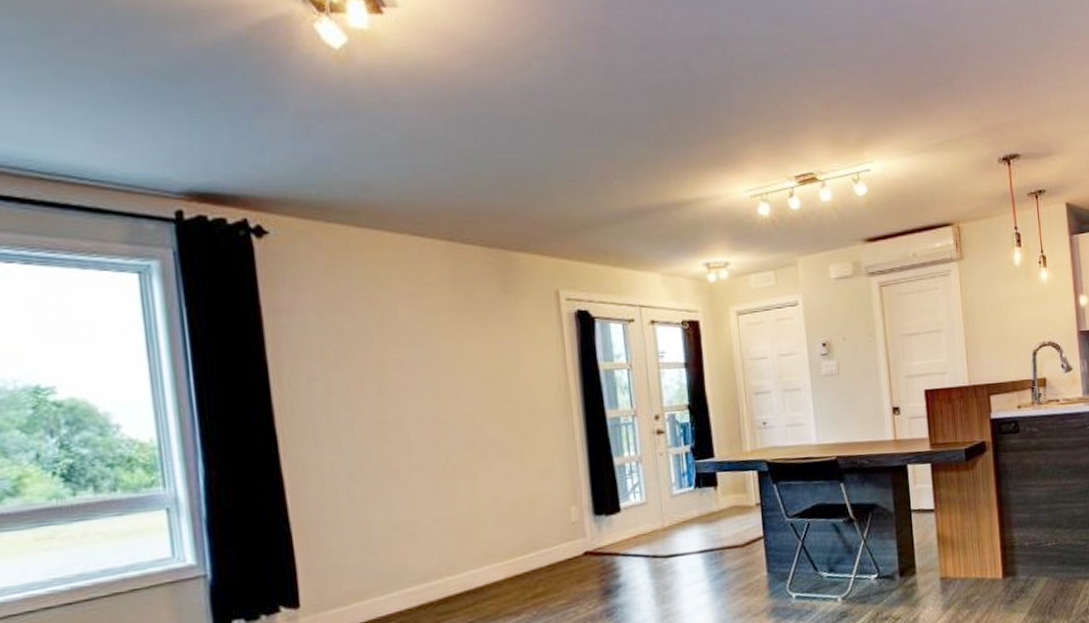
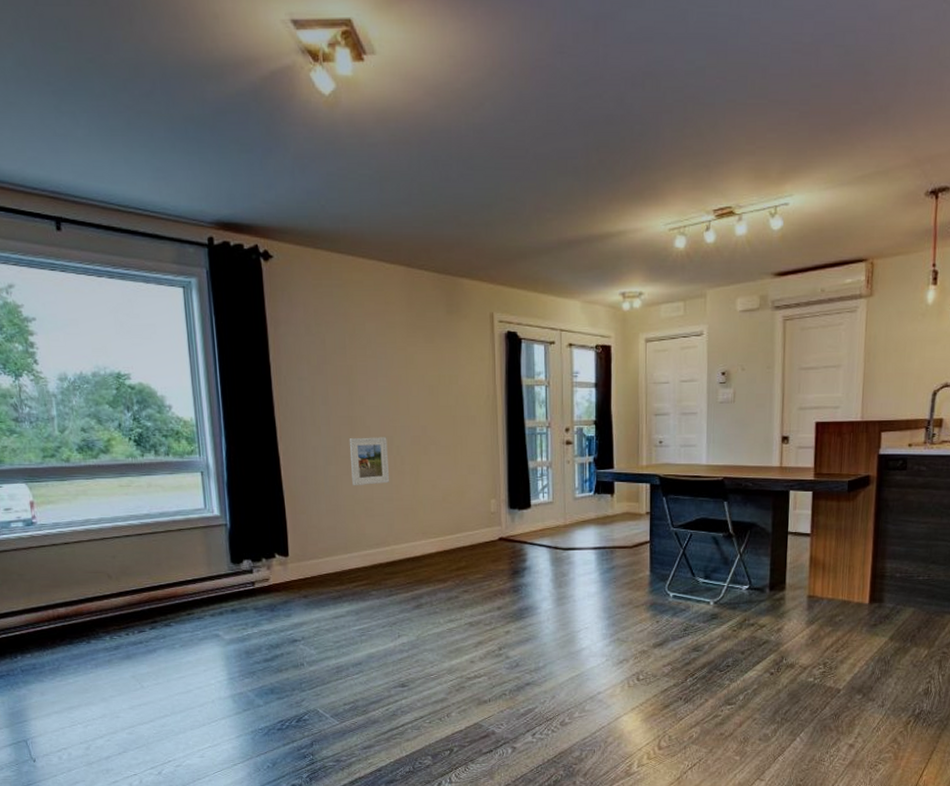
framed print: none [380,442,439,508] -> present [349,437,390,486]

